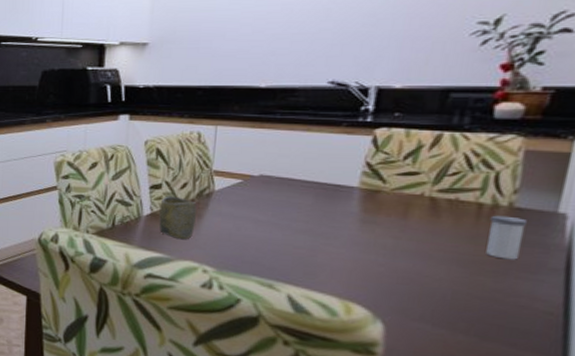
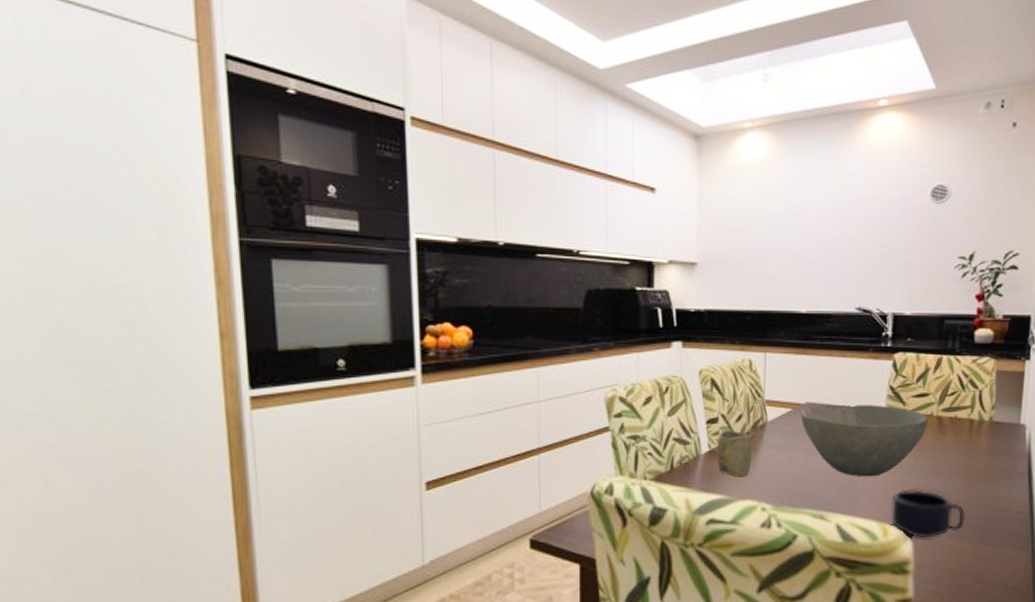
bowl: none [252,177,418,254] -> present [800,404,929,477]
mug: none [357,270,461,324] -> present [891,490,965,538]
salt shaker: present [486,215,528,260] -> none [978,429,1003,469]

